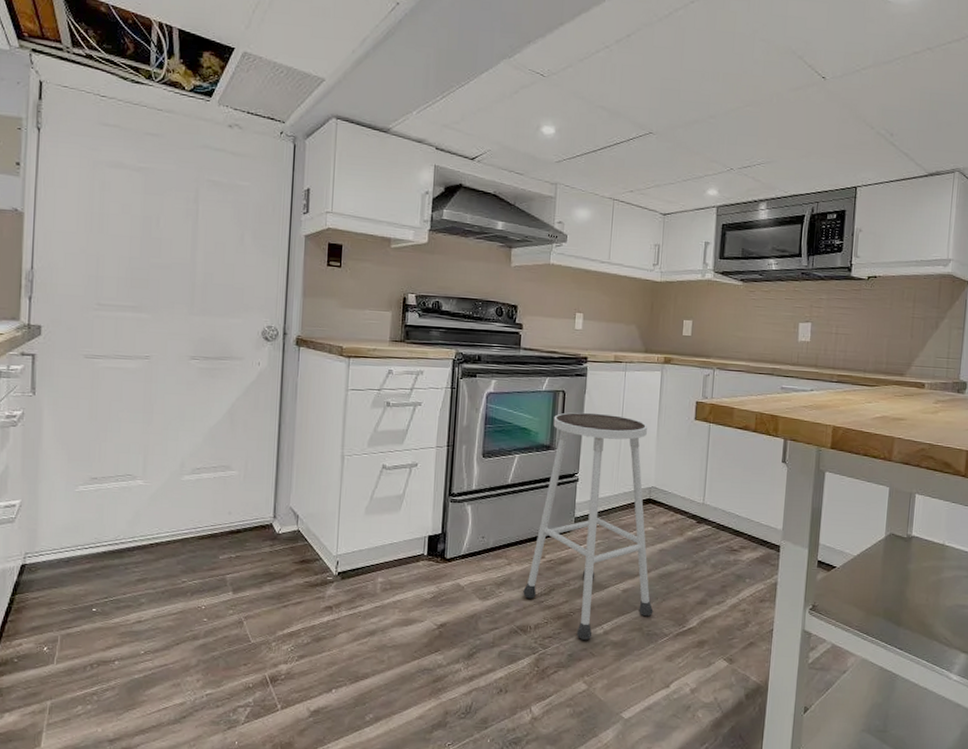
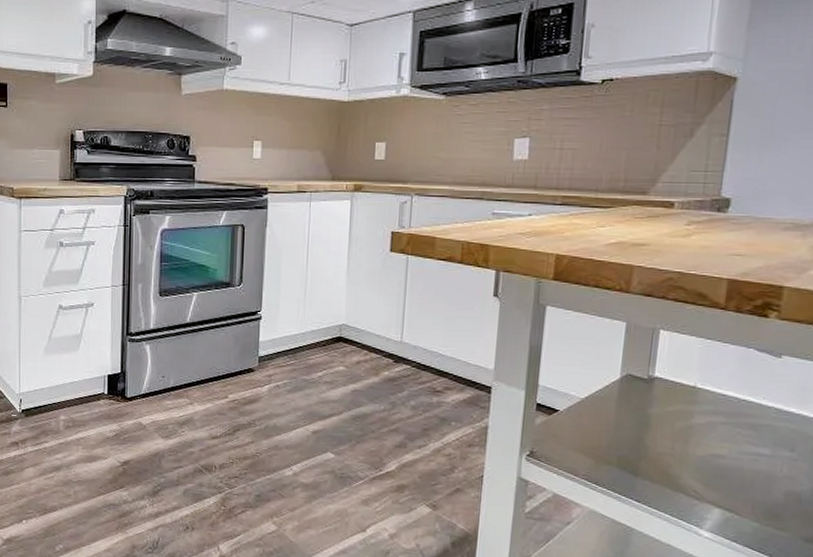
stool: present [523,412,654,640] -> none [206,247,347,481]

